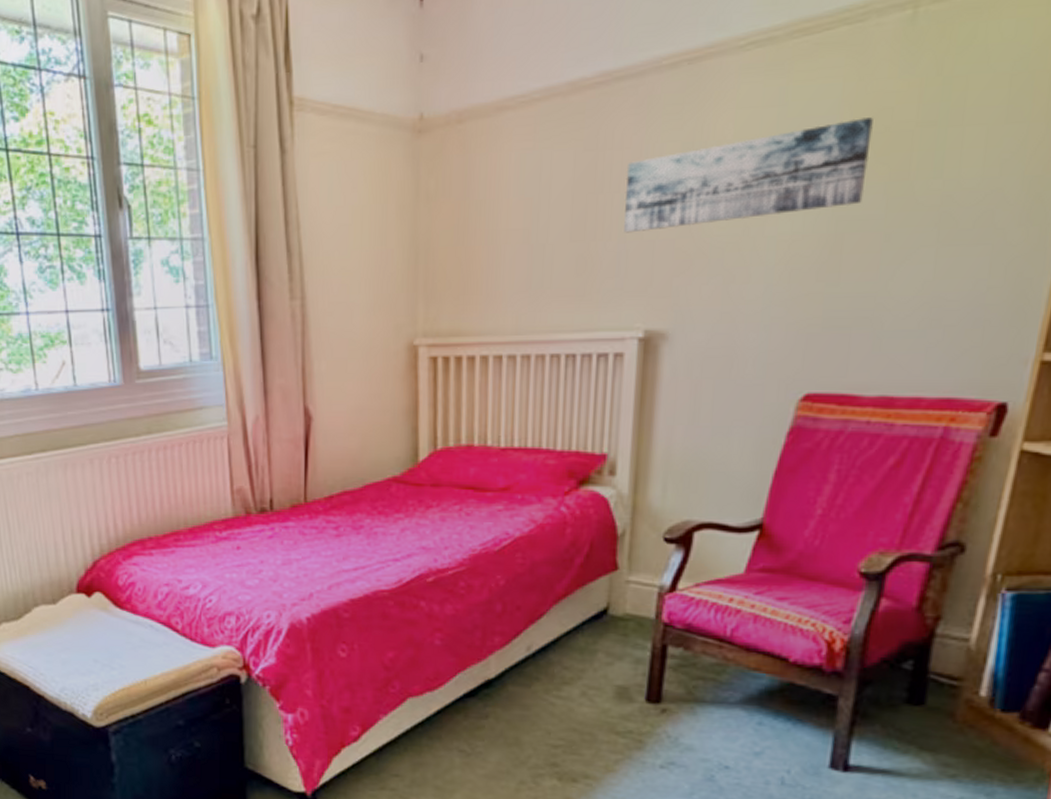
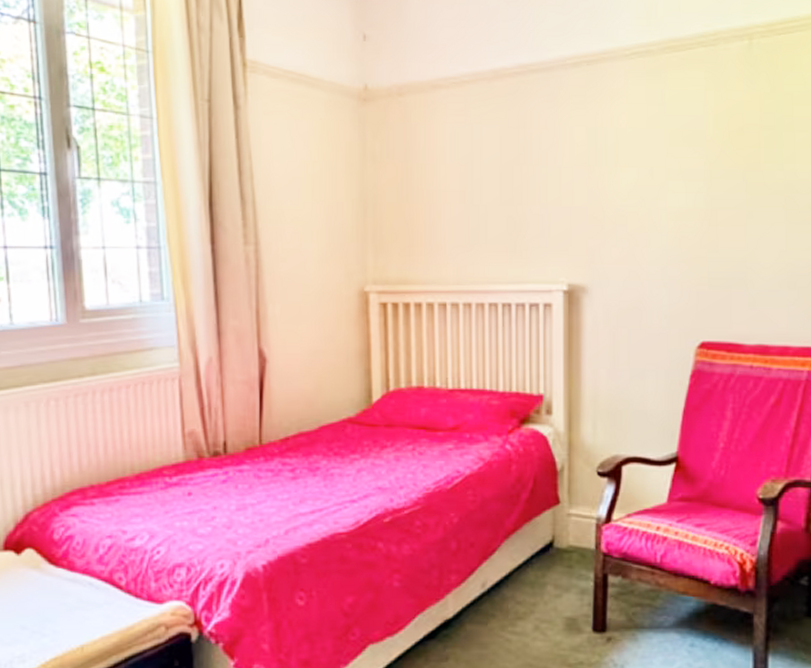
wall art: present [624,117,873,233] -> none [544,119,730,200]

